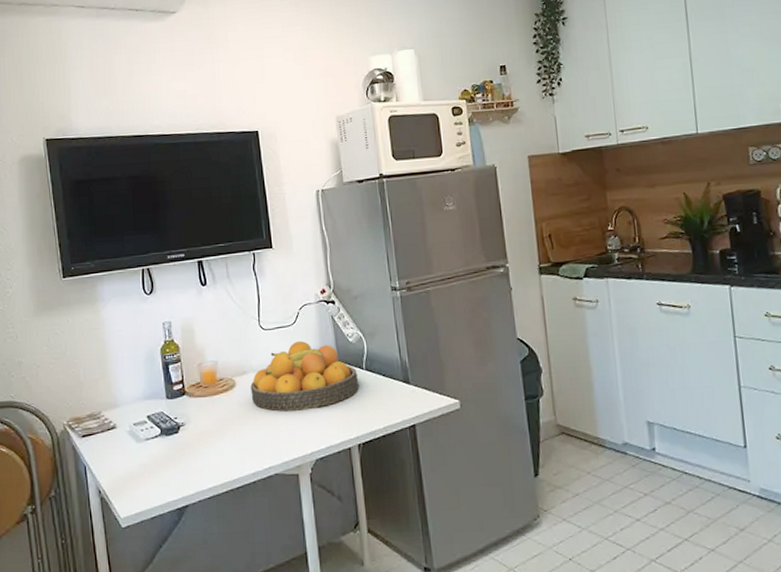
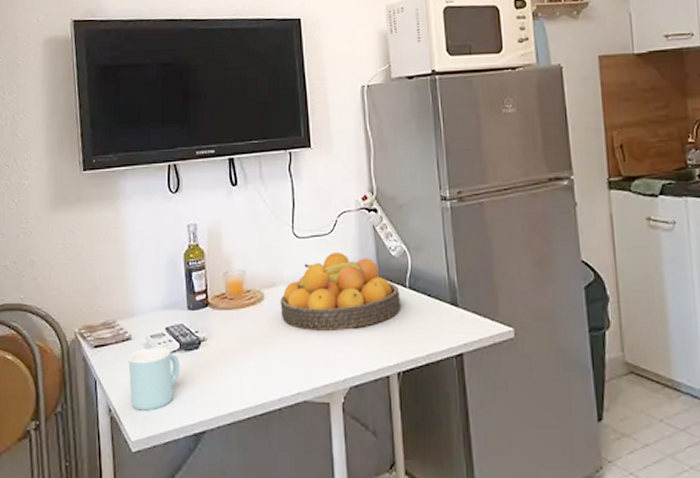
mug: none [114,434,162,491] -> present [128,348,179,411]

